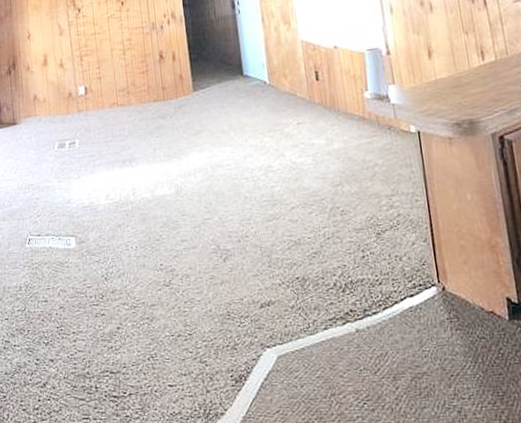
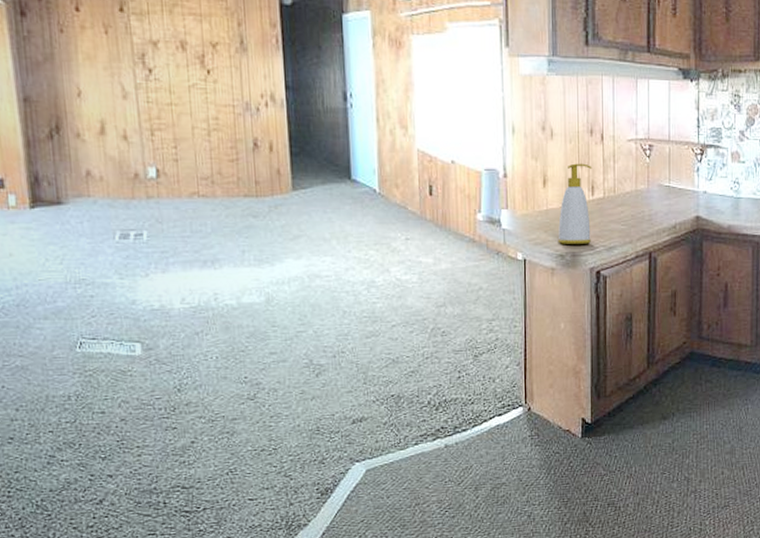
soap bottle: none [449,30,489,113] -> present [557,163,592,244]

